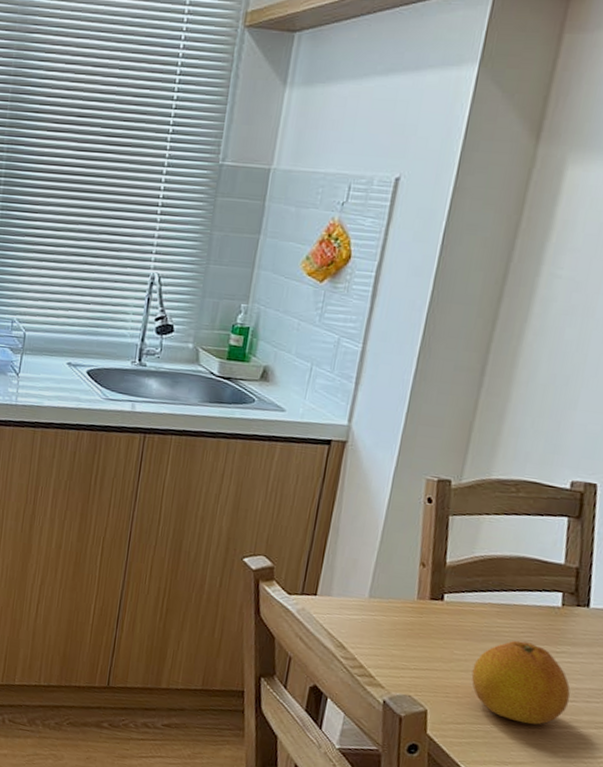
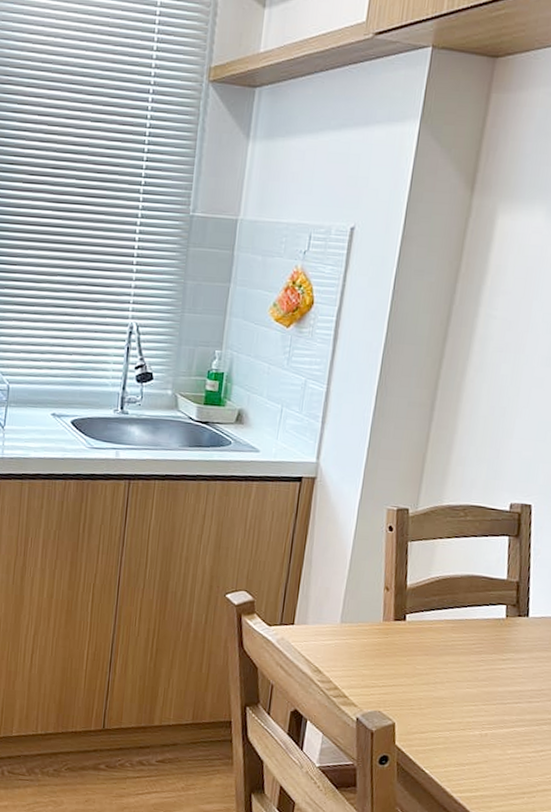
fruit: present [471,640,571,725] -> none [432,652,516,728]

